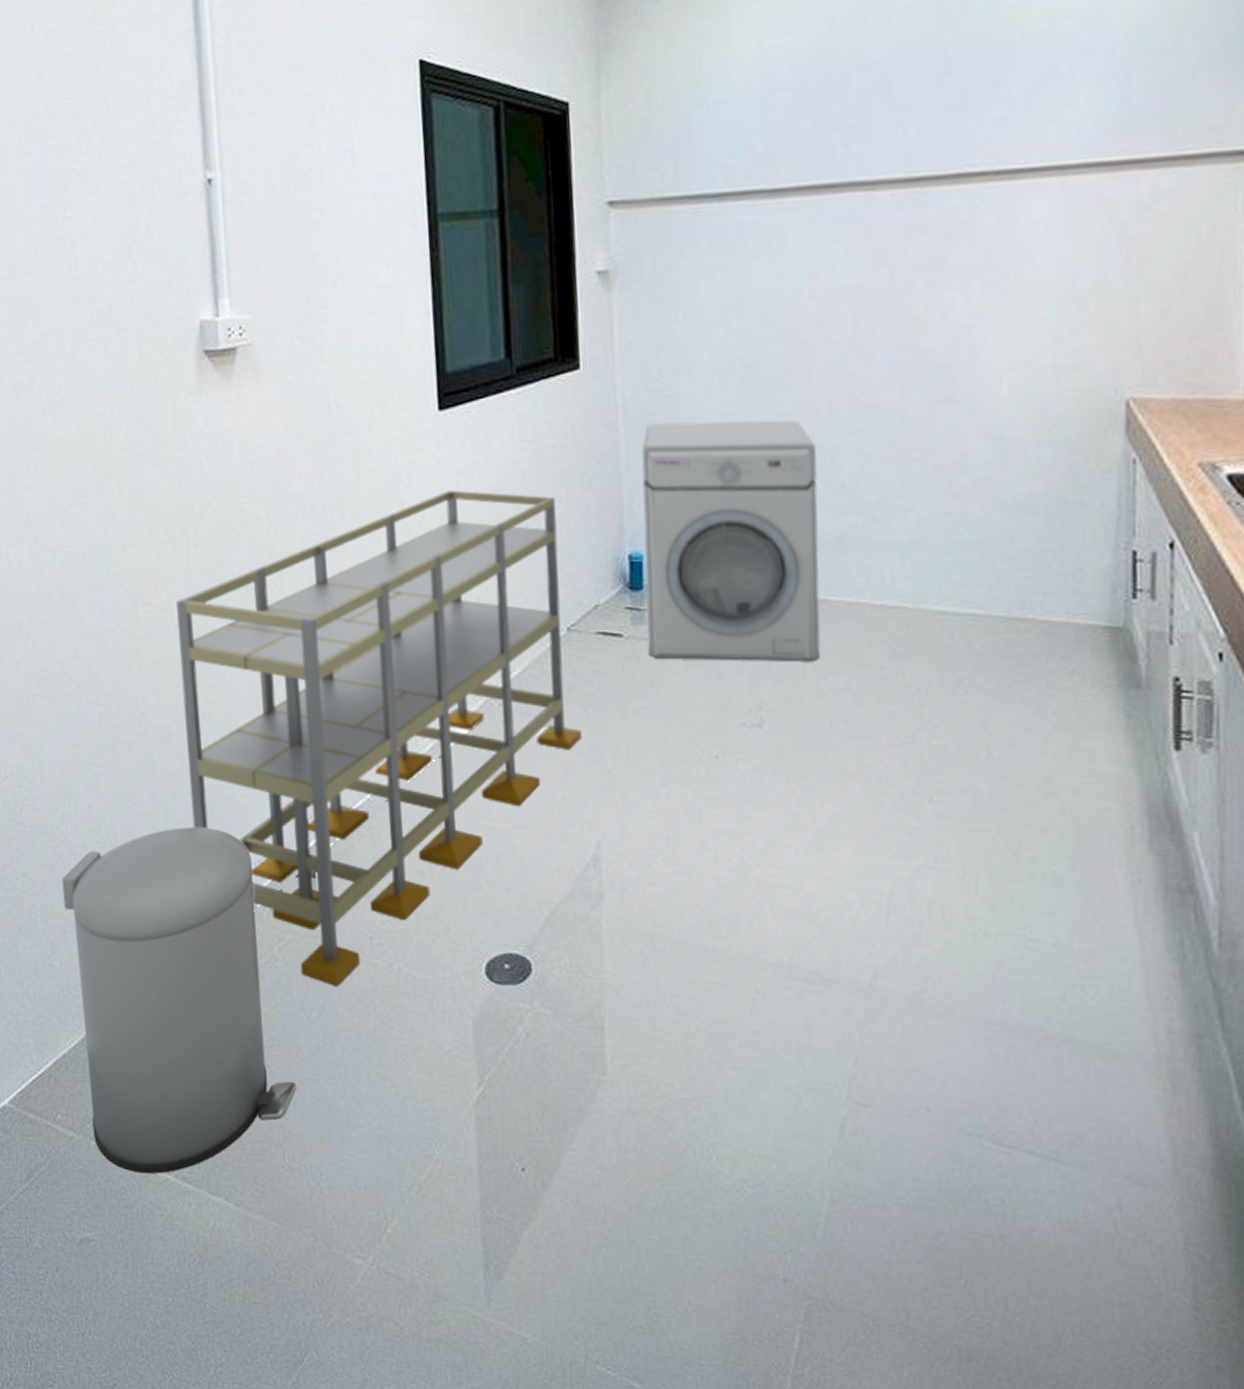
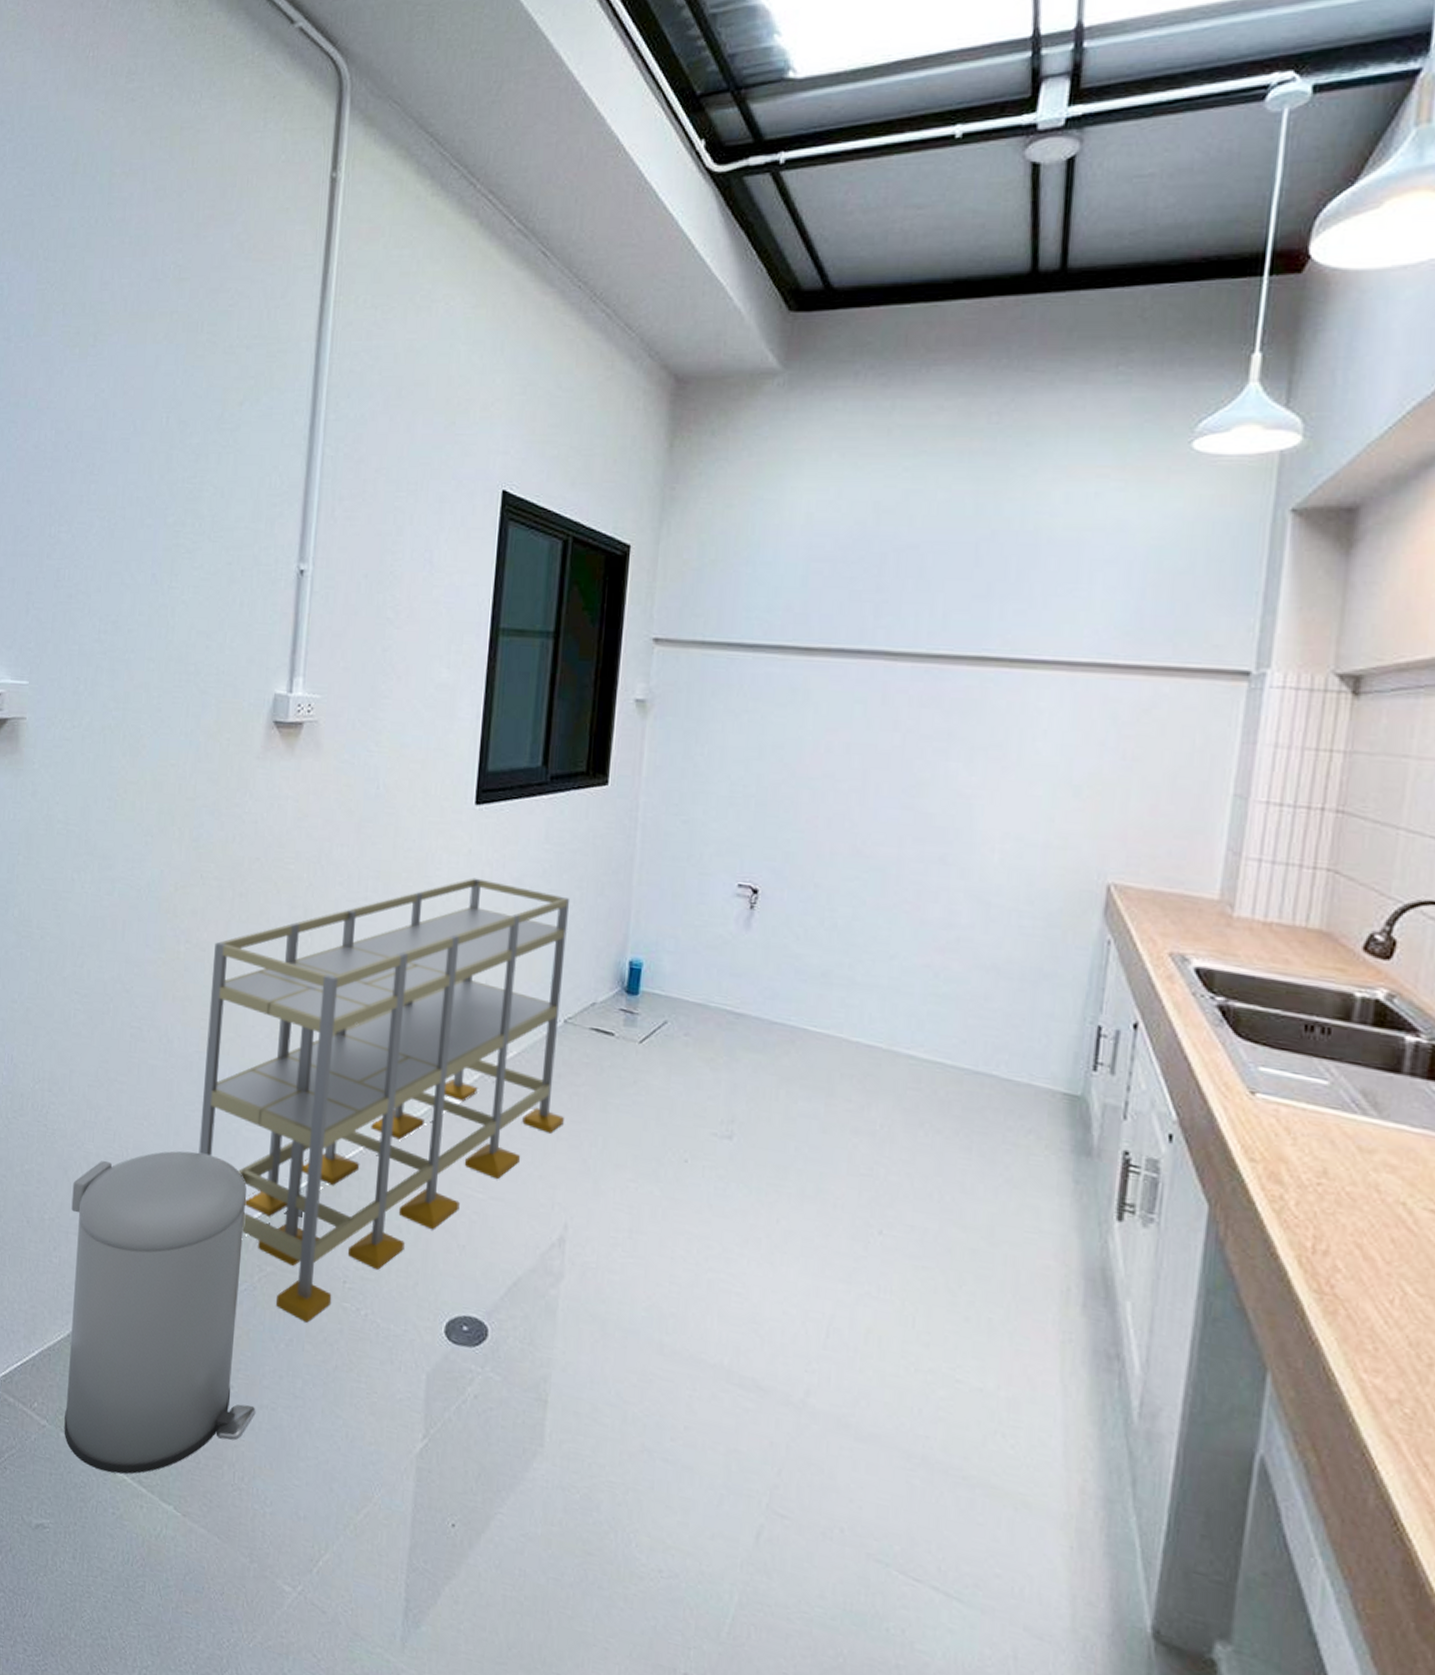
washing machine: present [641,420,821,662] -> none [635,844,815,1085]

